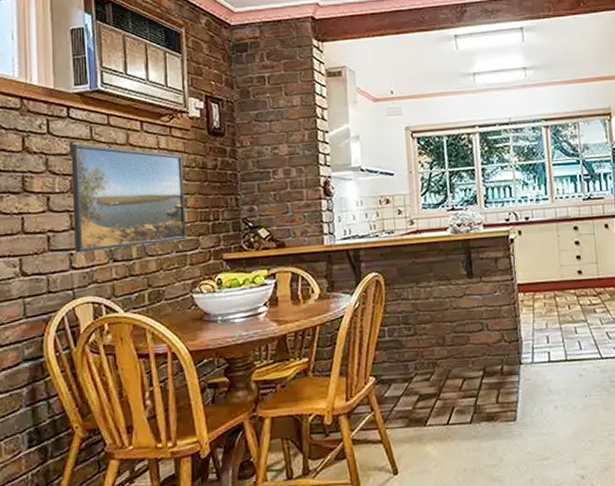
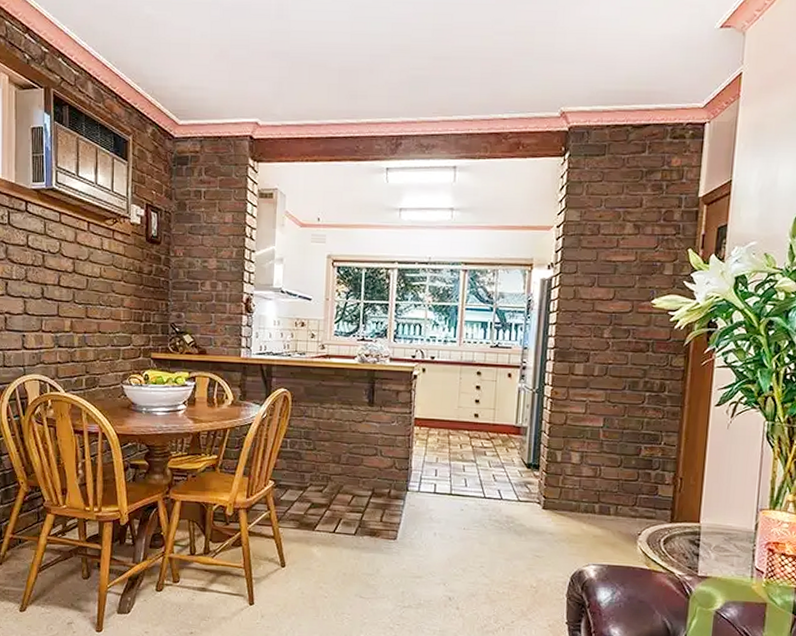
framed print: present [71,143,187,253] -> none [26,236,123,336]

